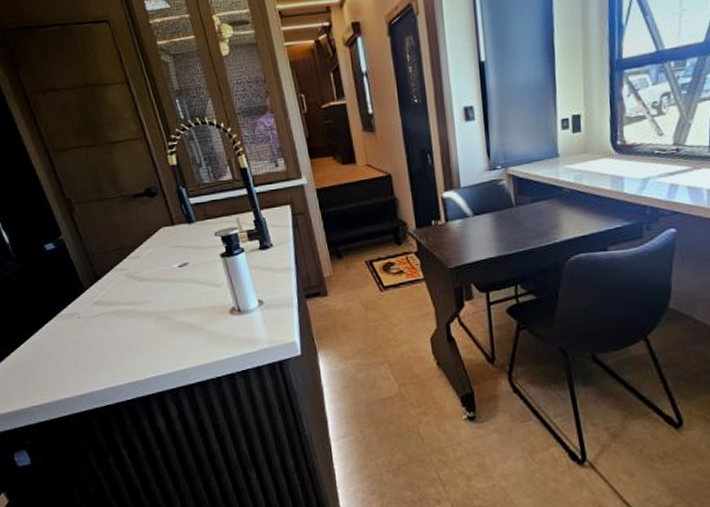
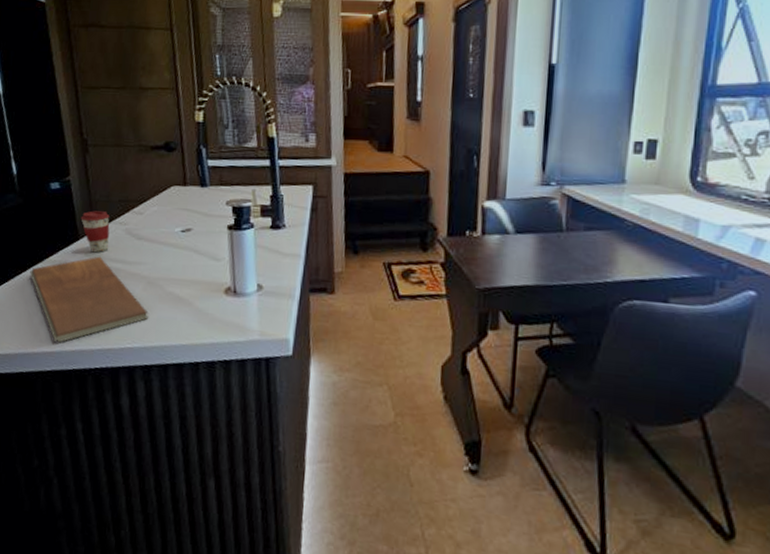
chopping board: none [45,302,166,386] -> present [30,256,148,343]
coffee cup: none [81,262,115,301] -> present [80,211,110,253]

